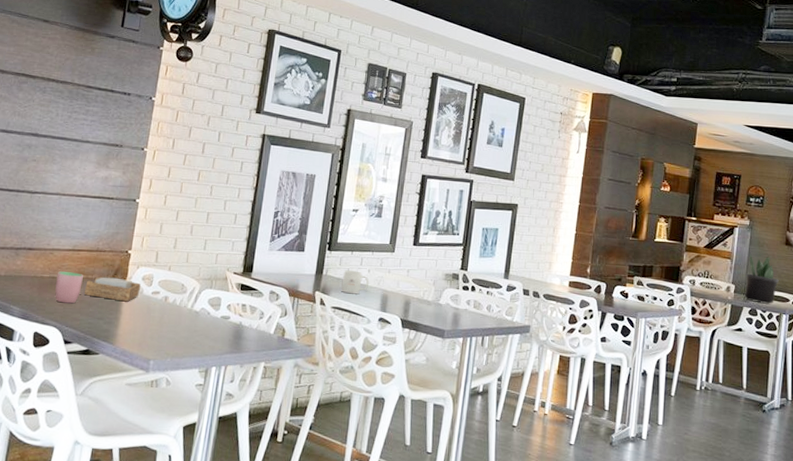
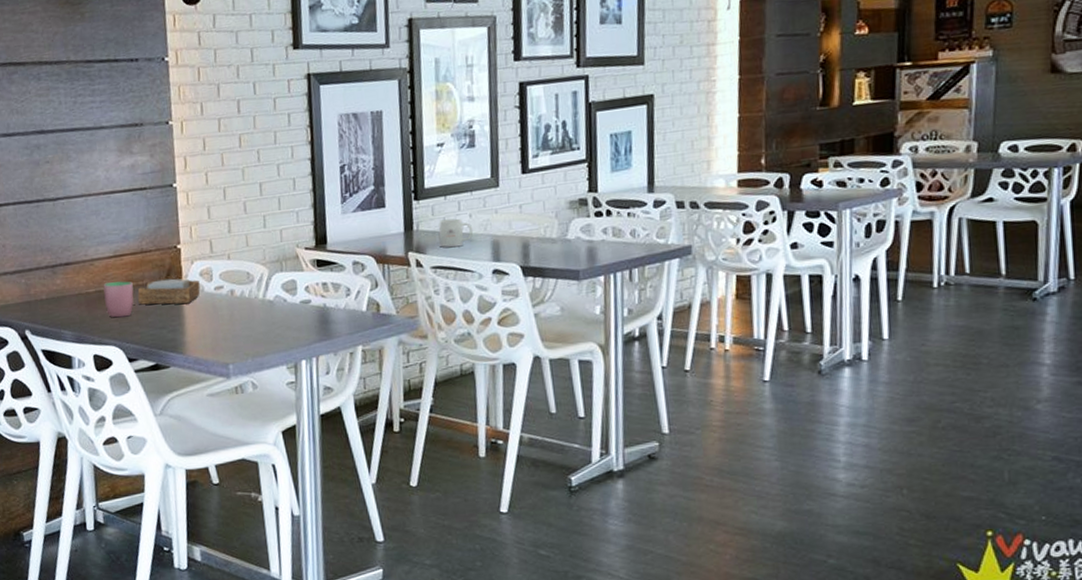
planter: present [745,252,779,304] -> none [992,93,1044,159]

